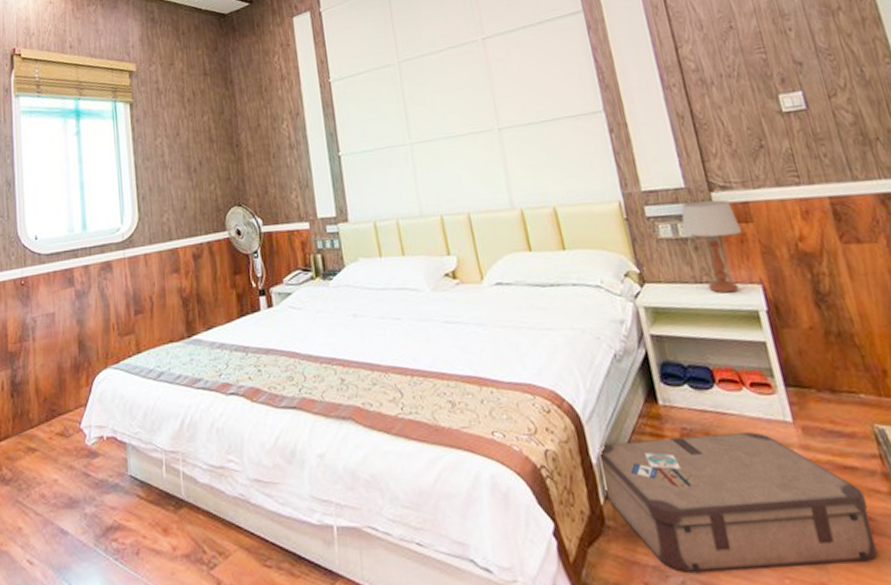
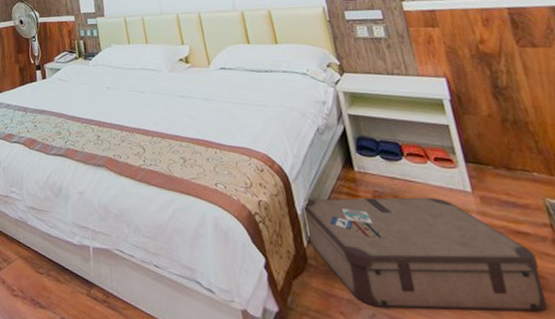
table lamp: present [681,200,743,294] -> none [376,8,430,84]

